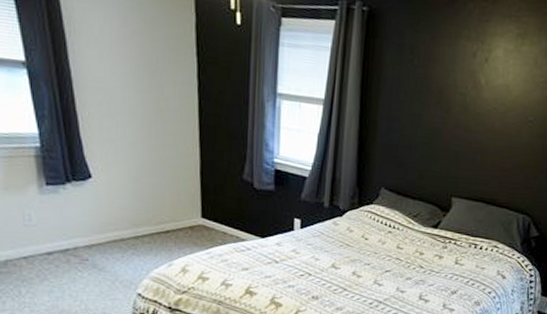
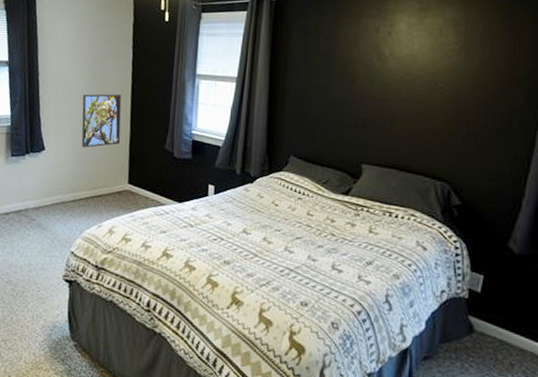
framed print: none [135,110,189,177] -> present [81,94,122,148]

